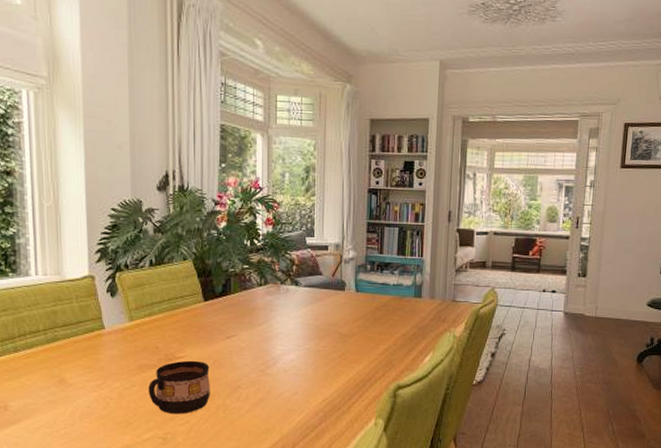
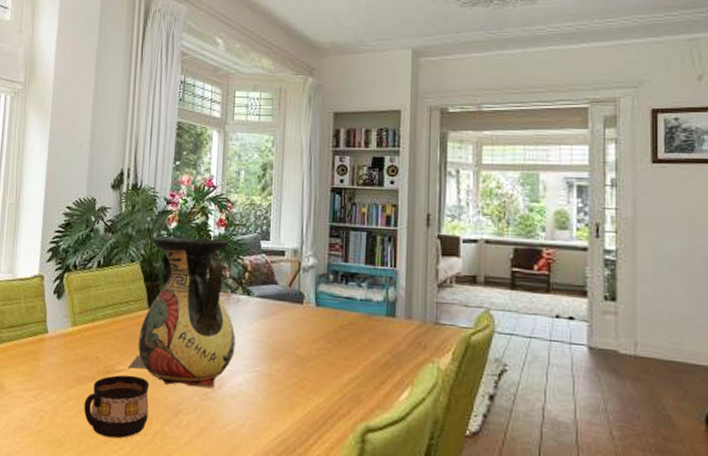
vase: none [188,235,286,366] -> present [128,236,236,388]

